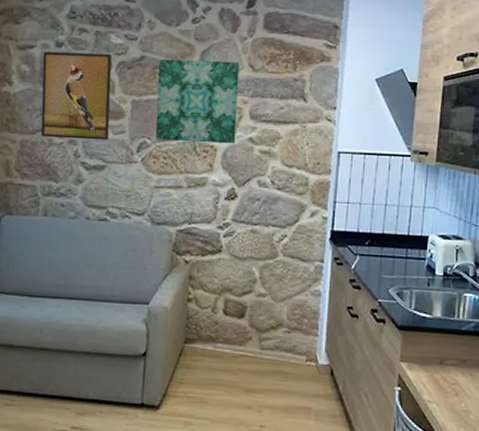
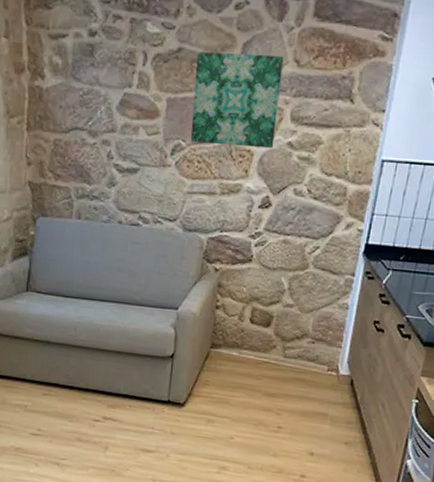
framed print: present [40,52,112,141] -> none [73,42,148,142]

